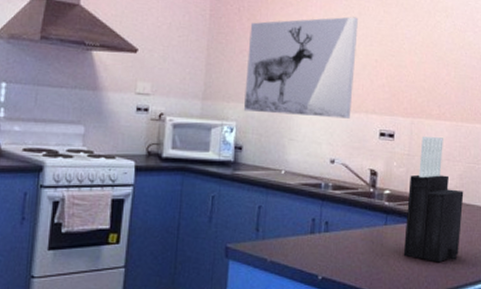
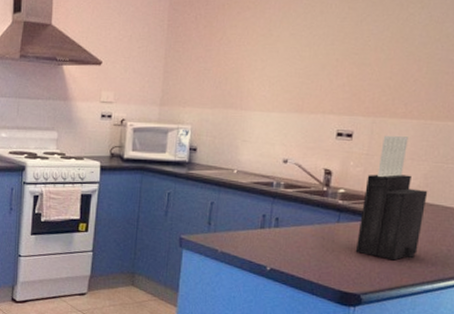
wall art: present [243,16,359,119] -> none [198,16,320,120]

